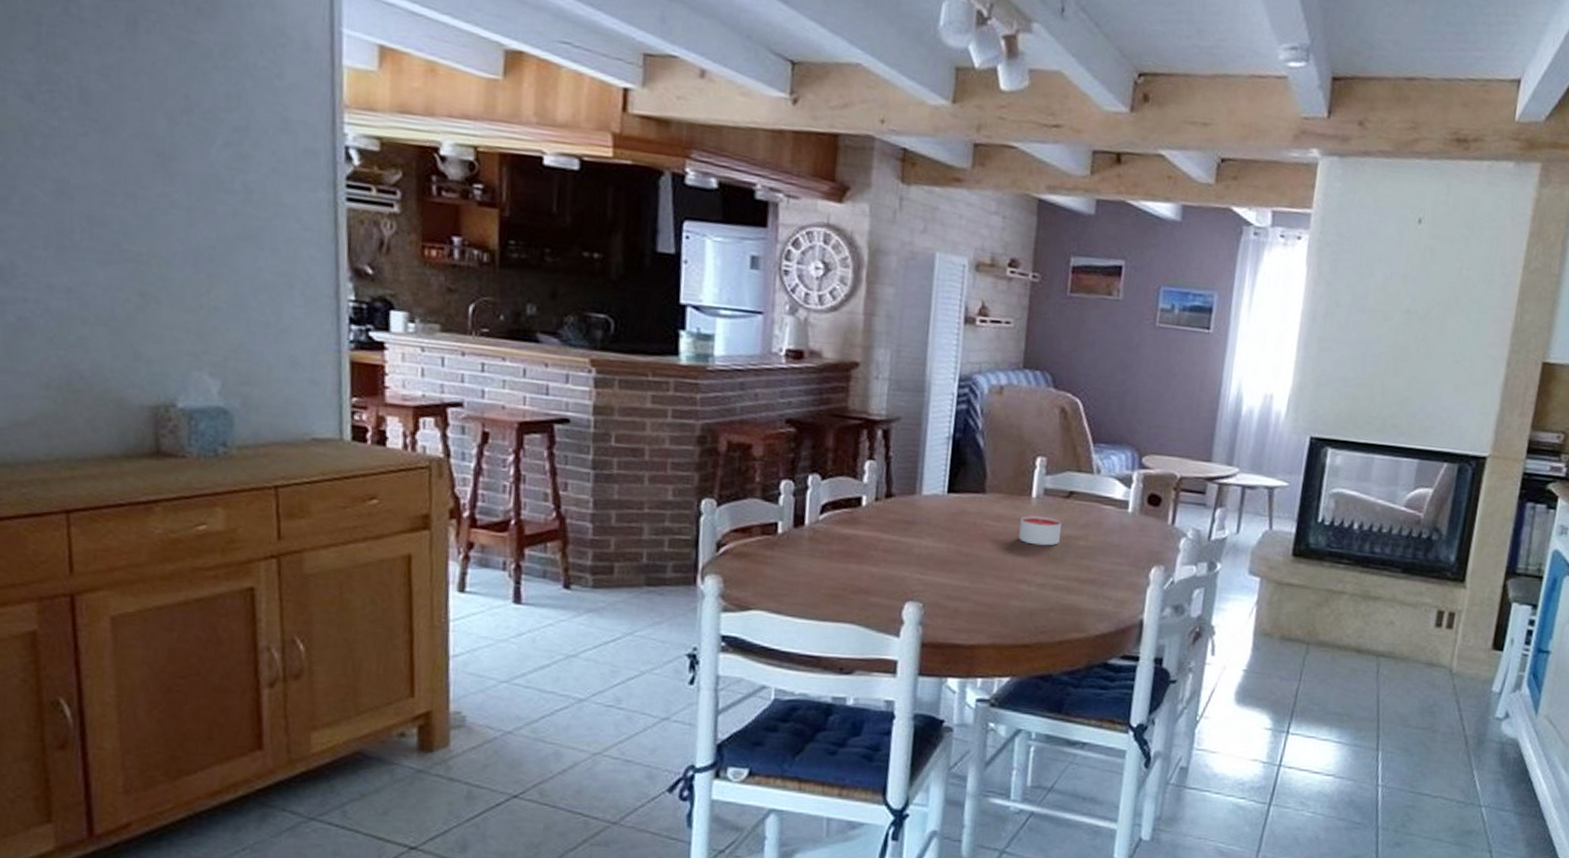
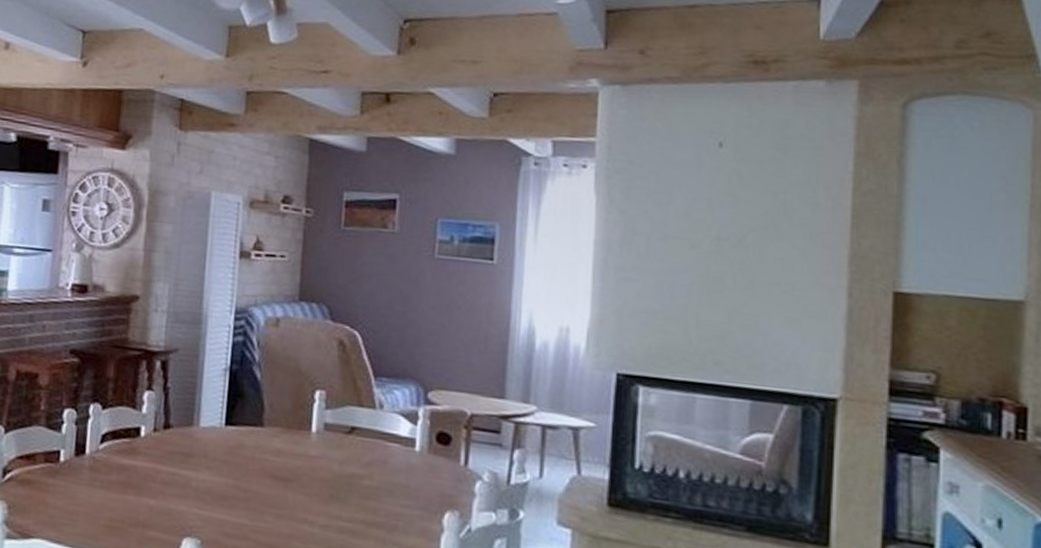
candle: present [1019,515,1062,546] -> none [299,451,344,485]

